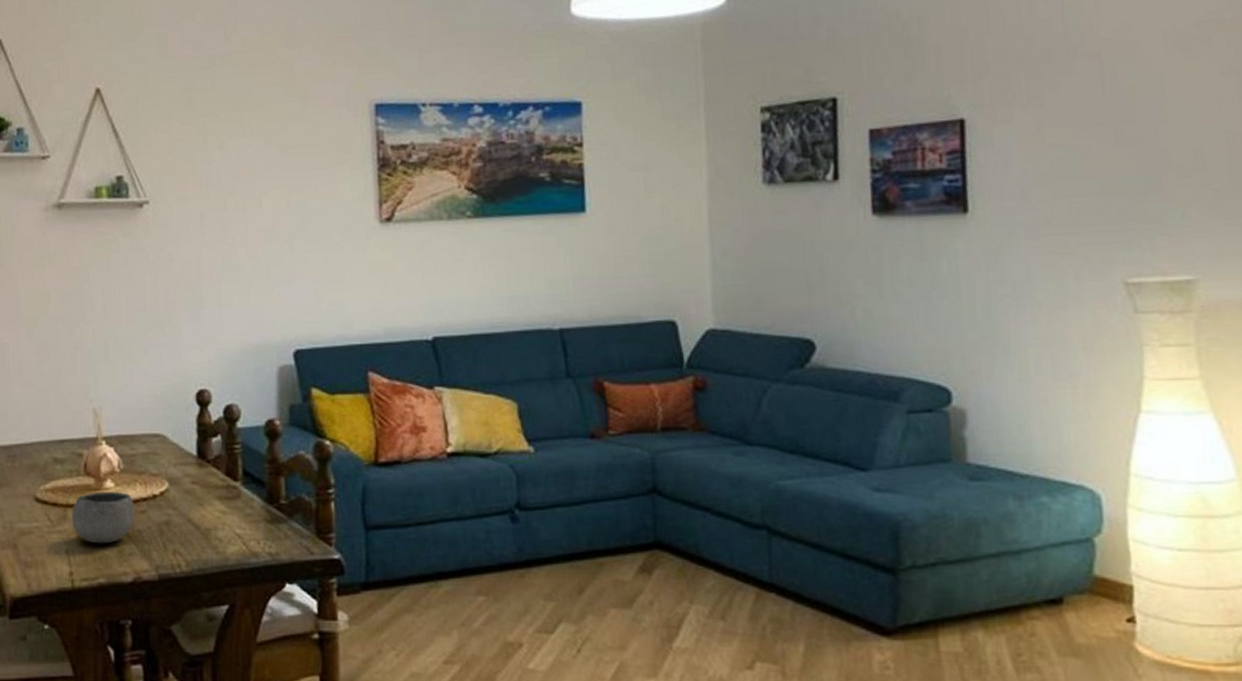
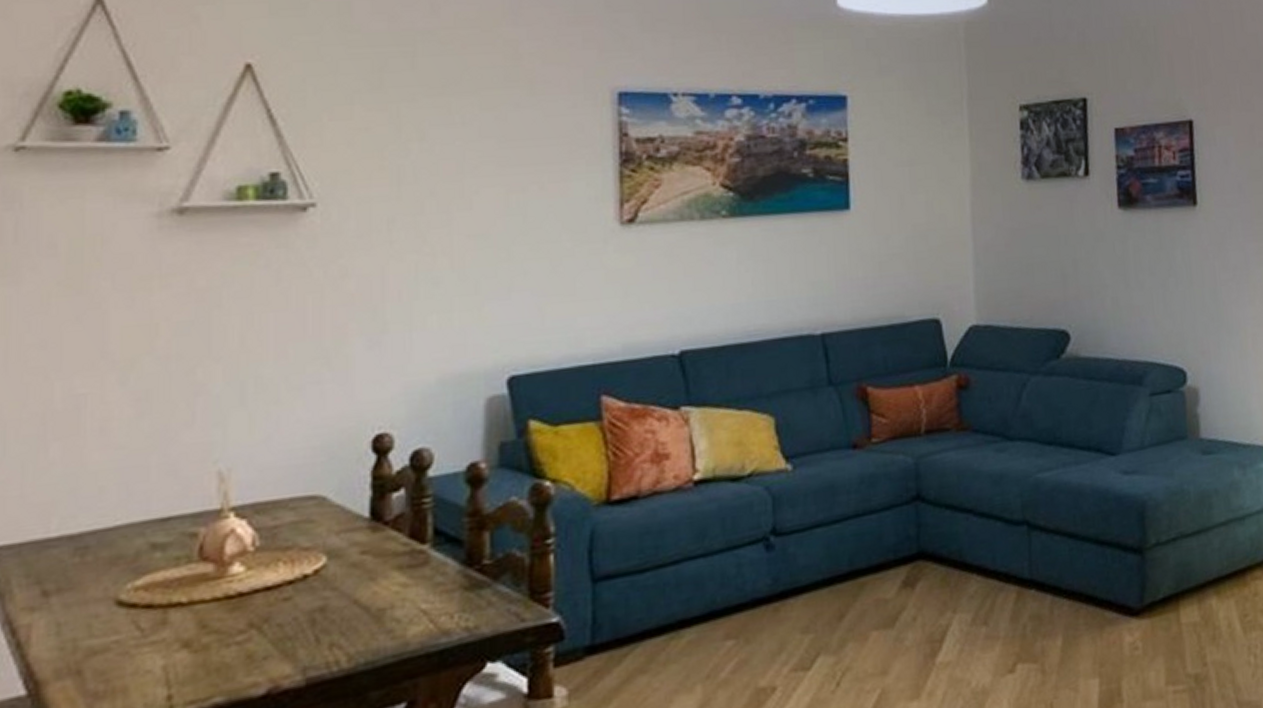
bowl: present [72,491,135,544] -> none [176,577,275,651]

